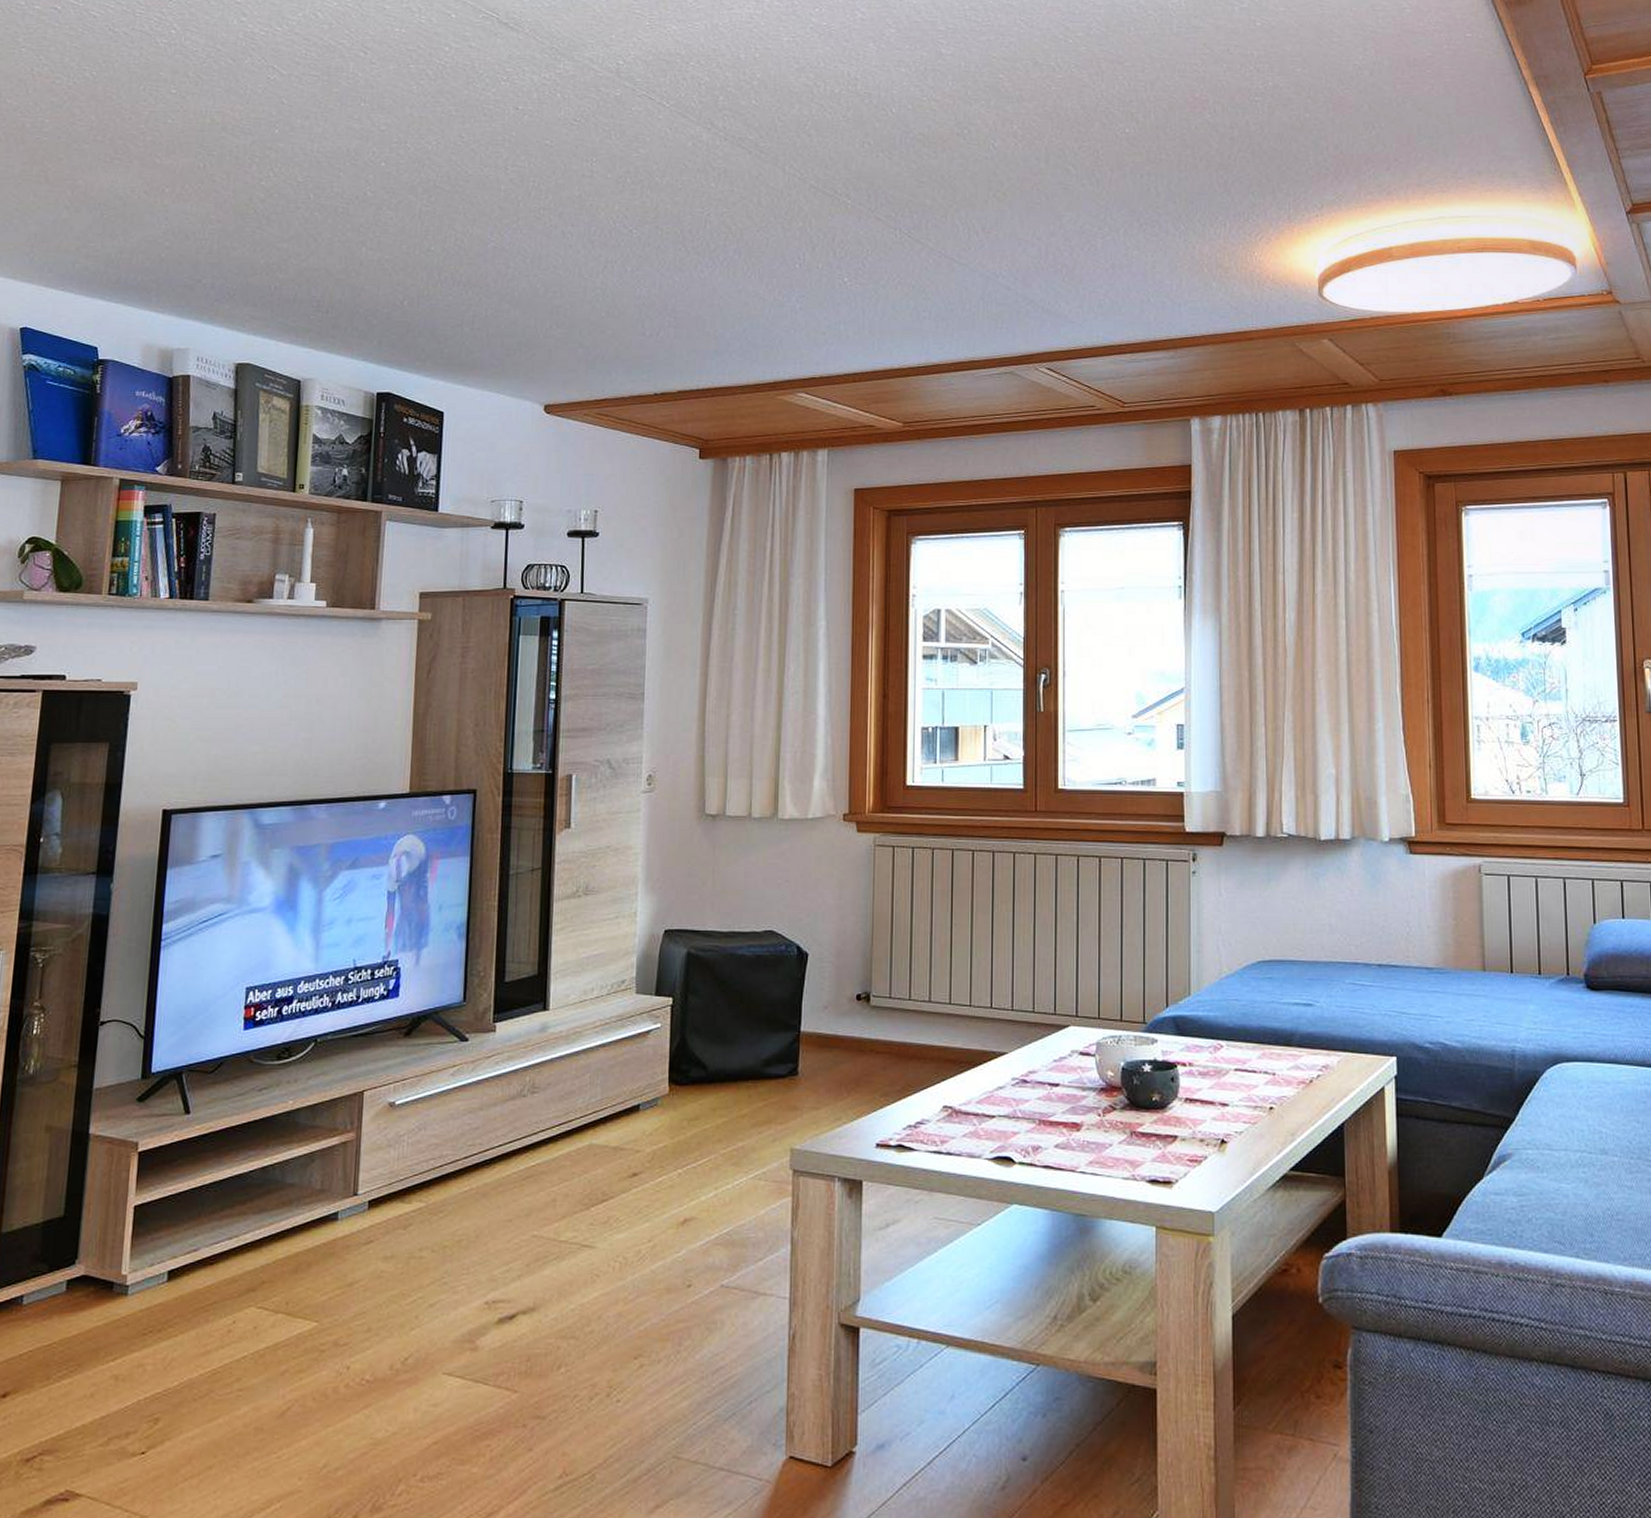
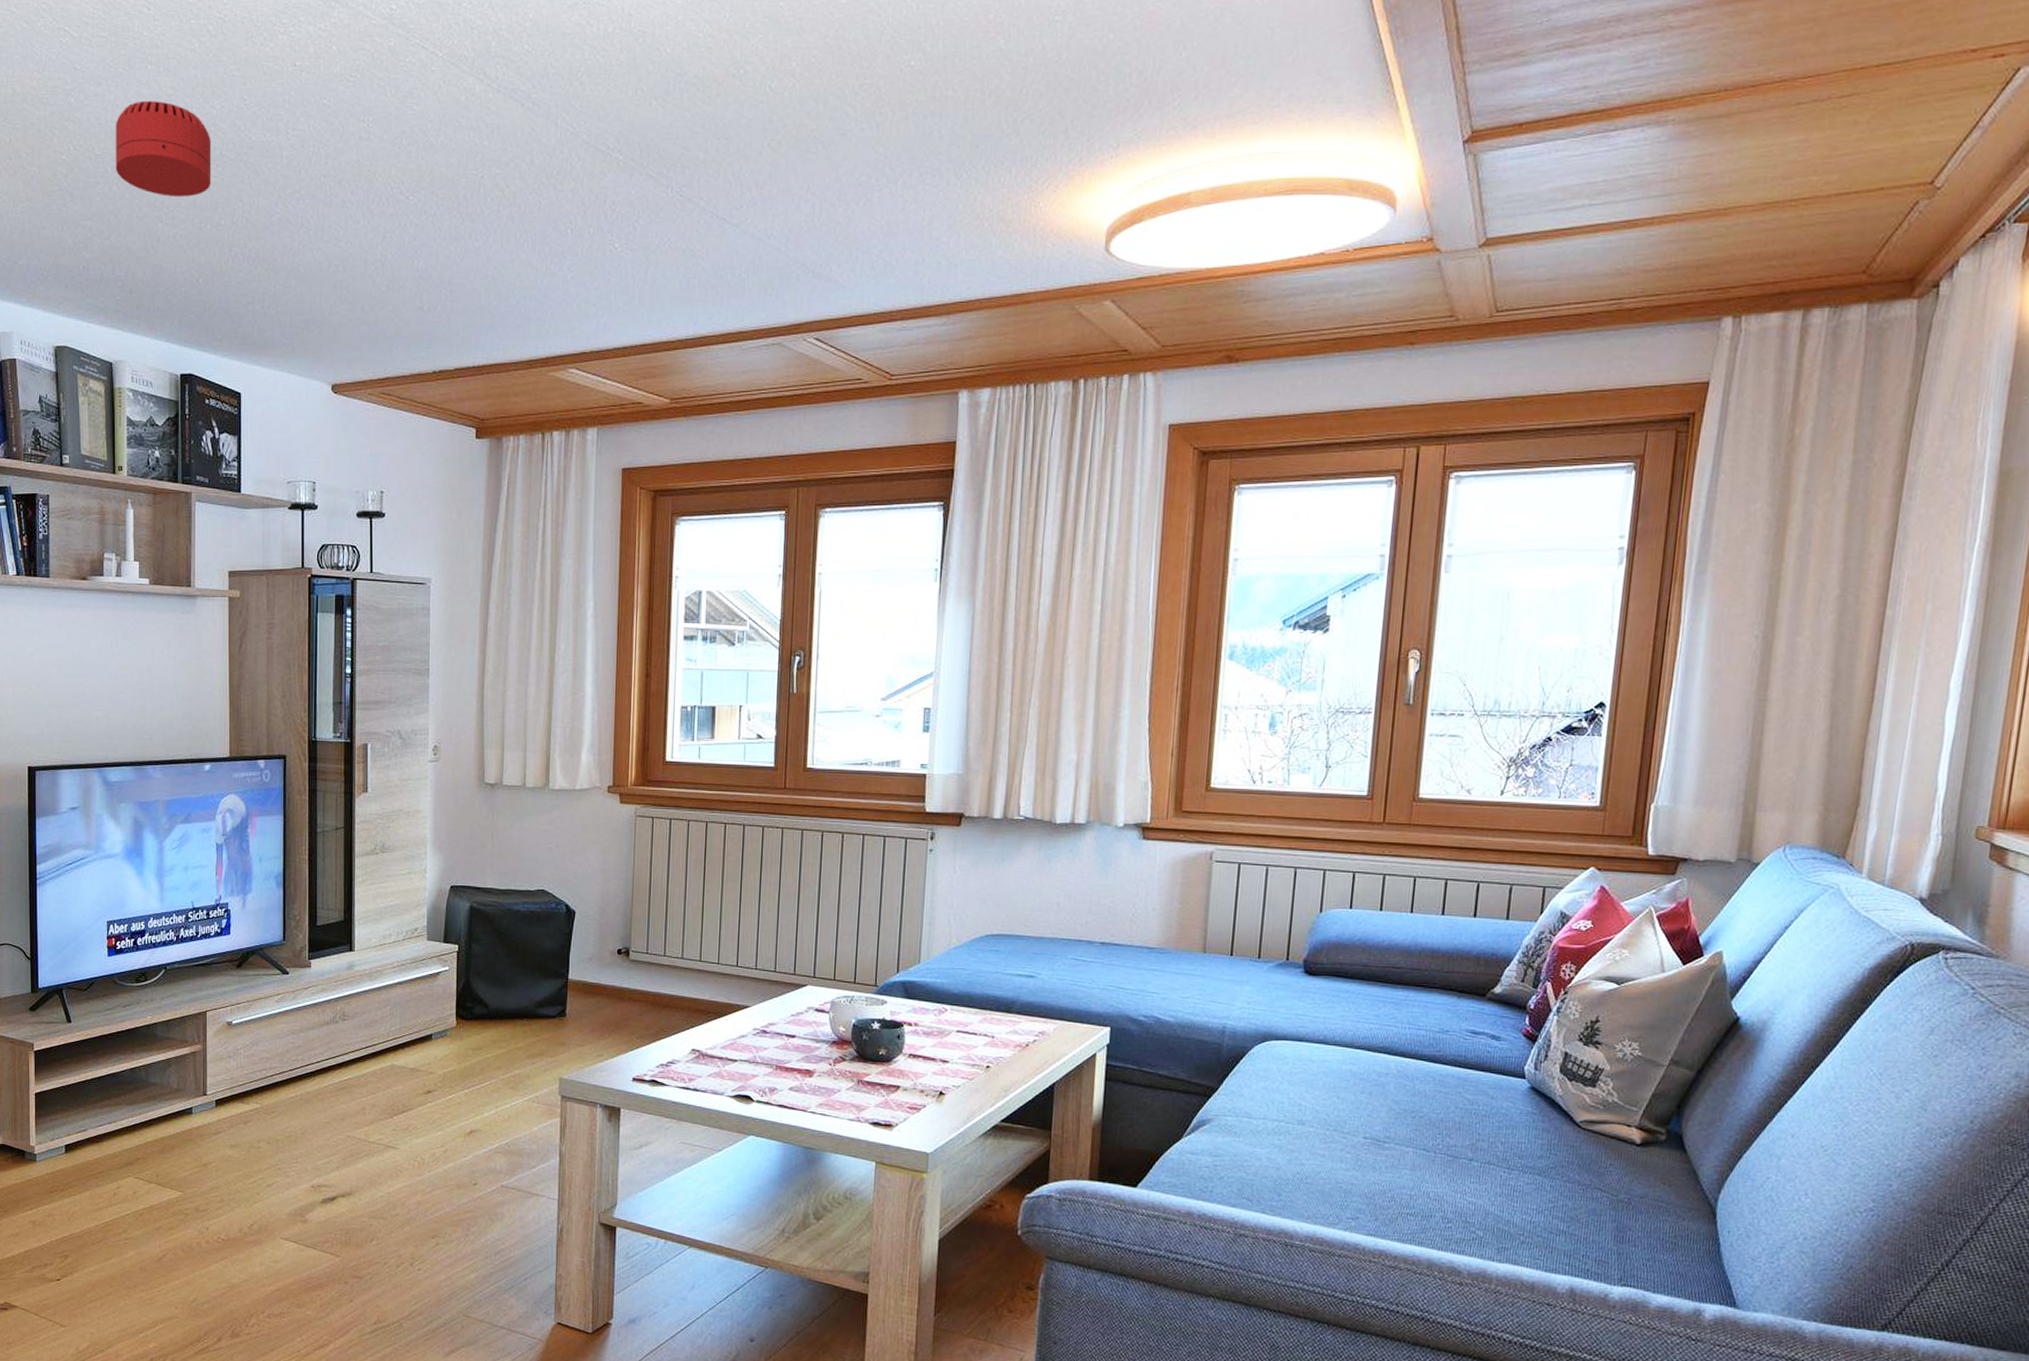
smoke detector: none [318,134,425,224] -> present [115,100,212,198]

